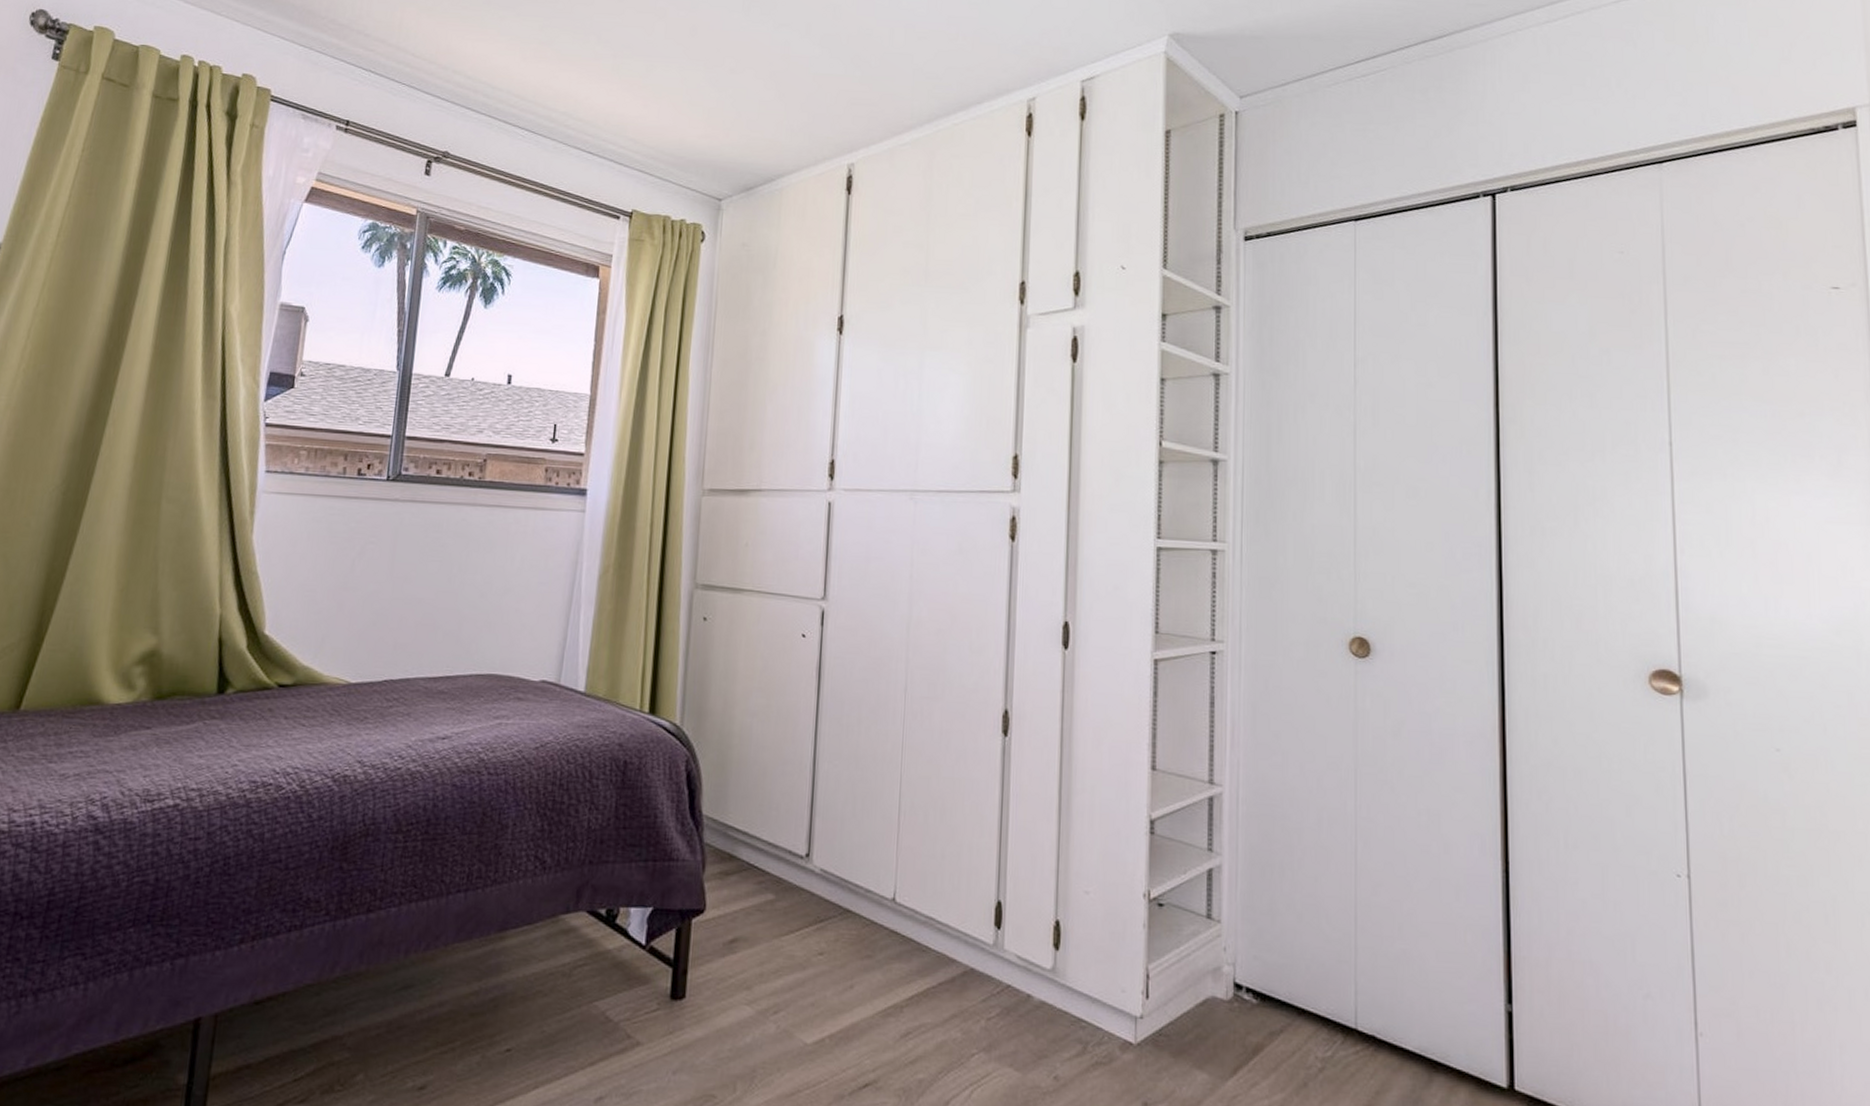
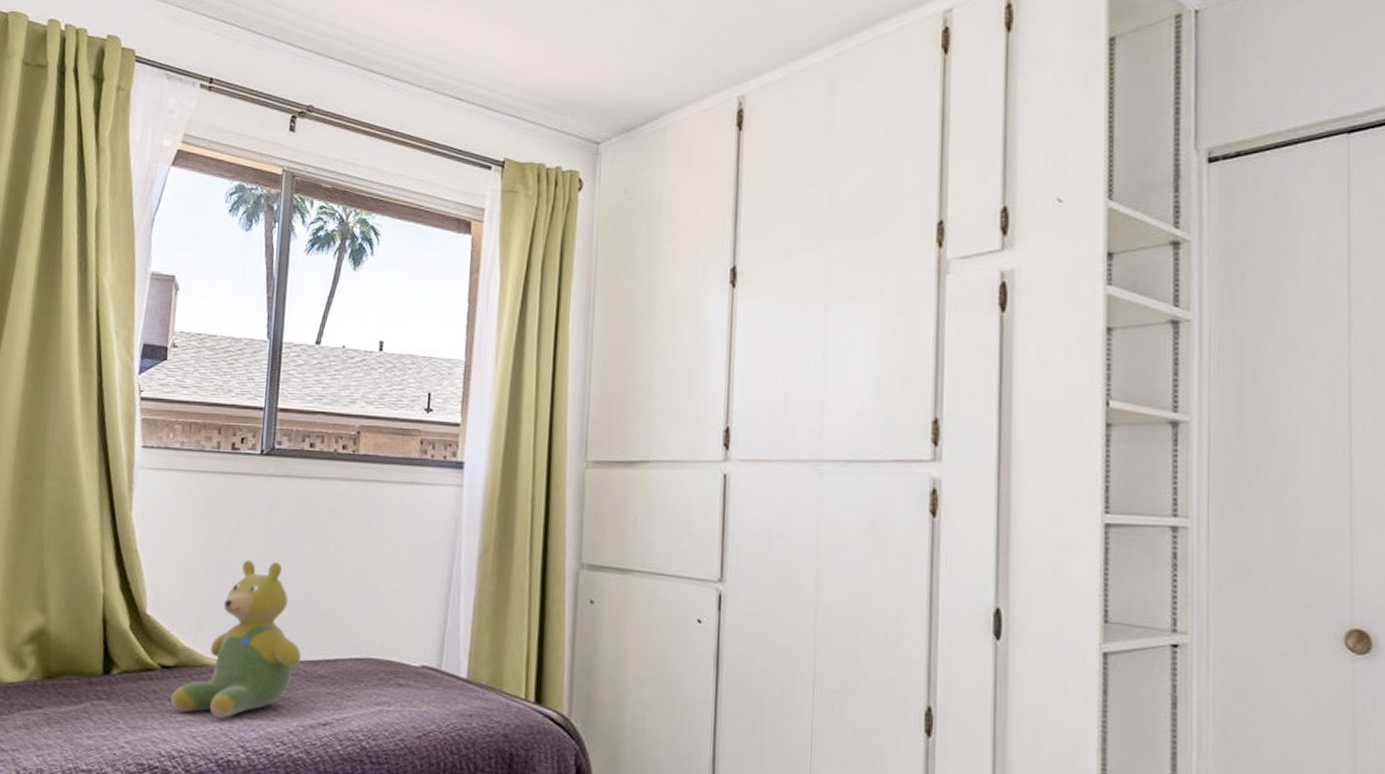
teddy bear: none [287,580,422,735] -> present [170,559,301,718]

